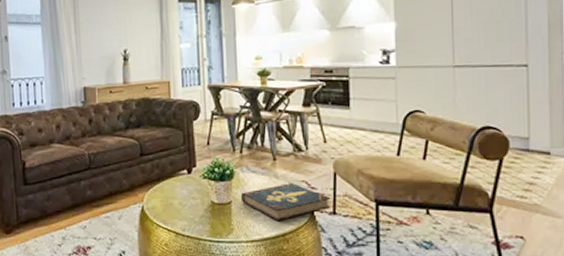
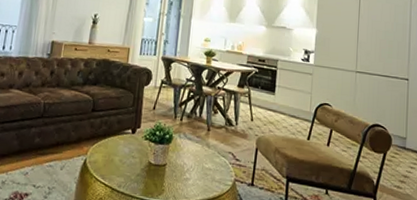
book: present [240,183,331,222] -> none [175,153,251,187]

